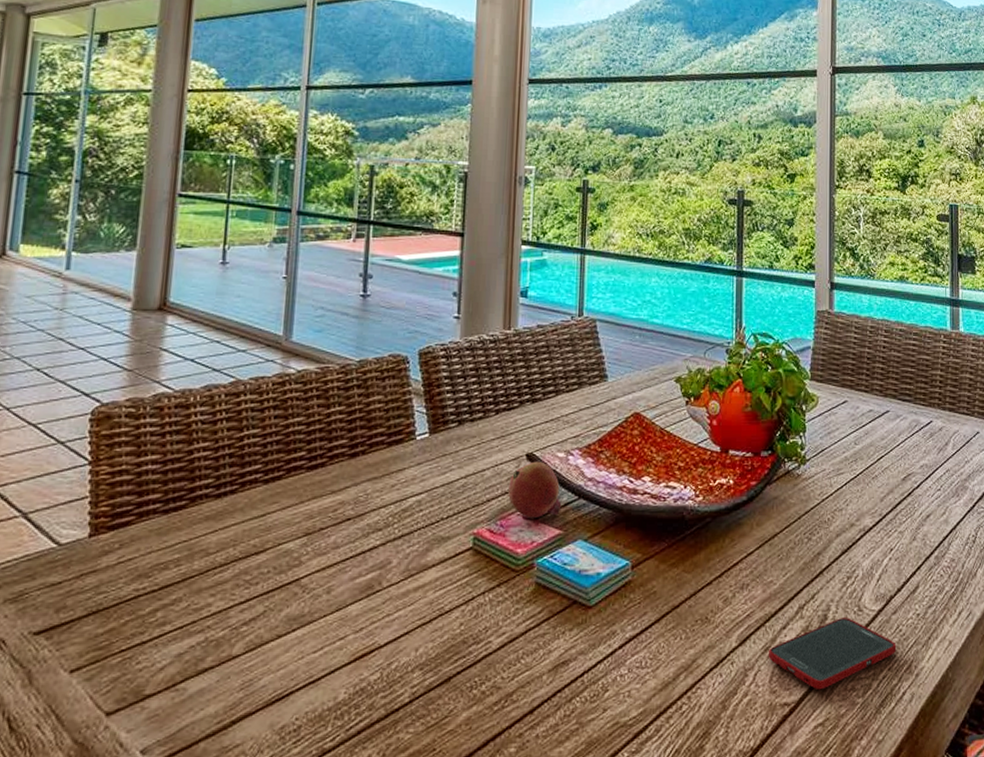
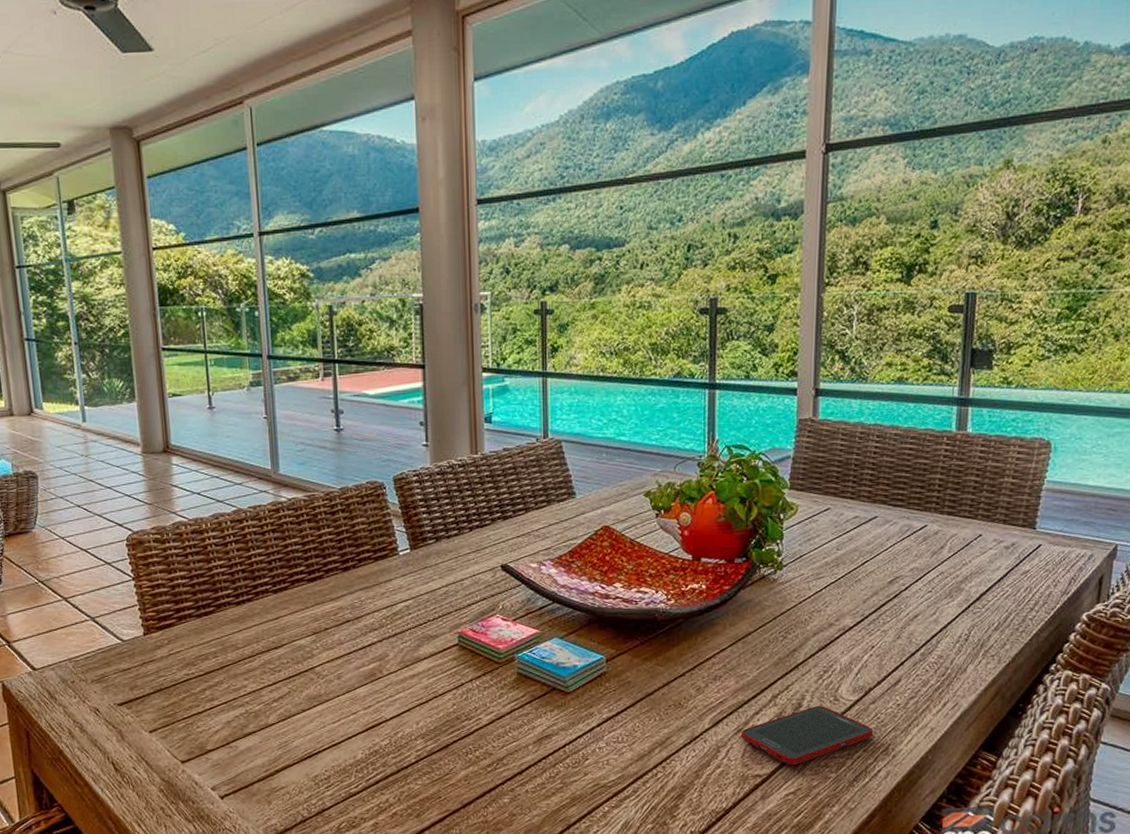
fruit: present [508,461,562,518] -> none [487,571,537,620]

